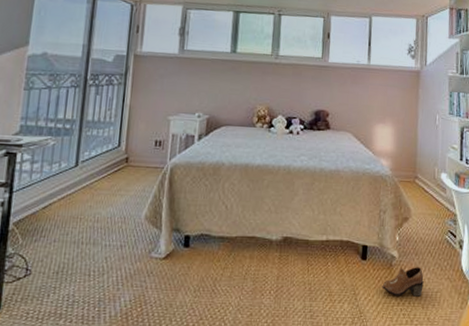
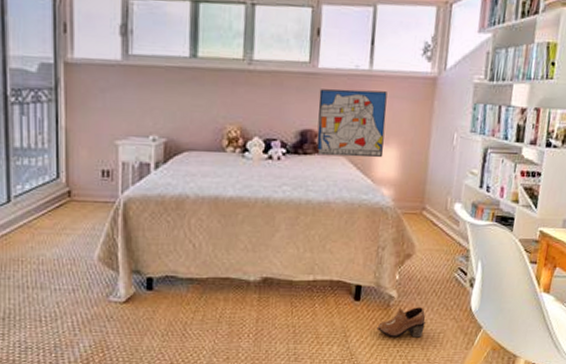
wall art: none [327,78,382,134] -> present [316,89,387,158]

